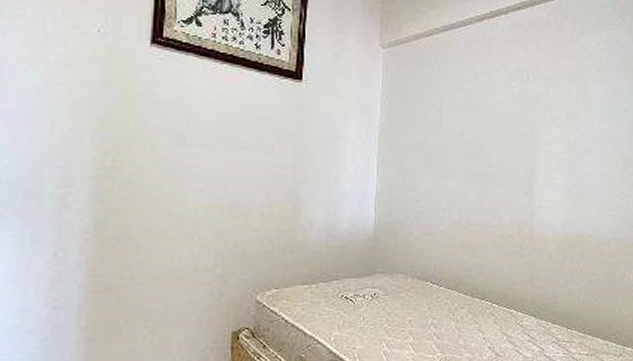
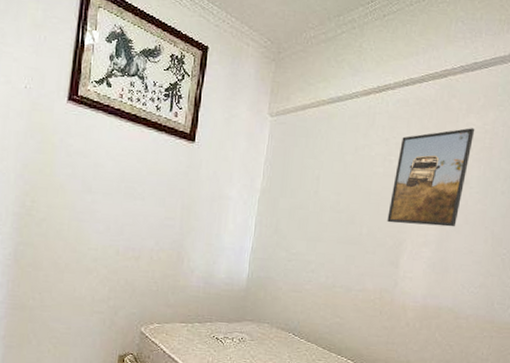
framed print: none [516,48,591,151] -> present [387,128,475,227]

